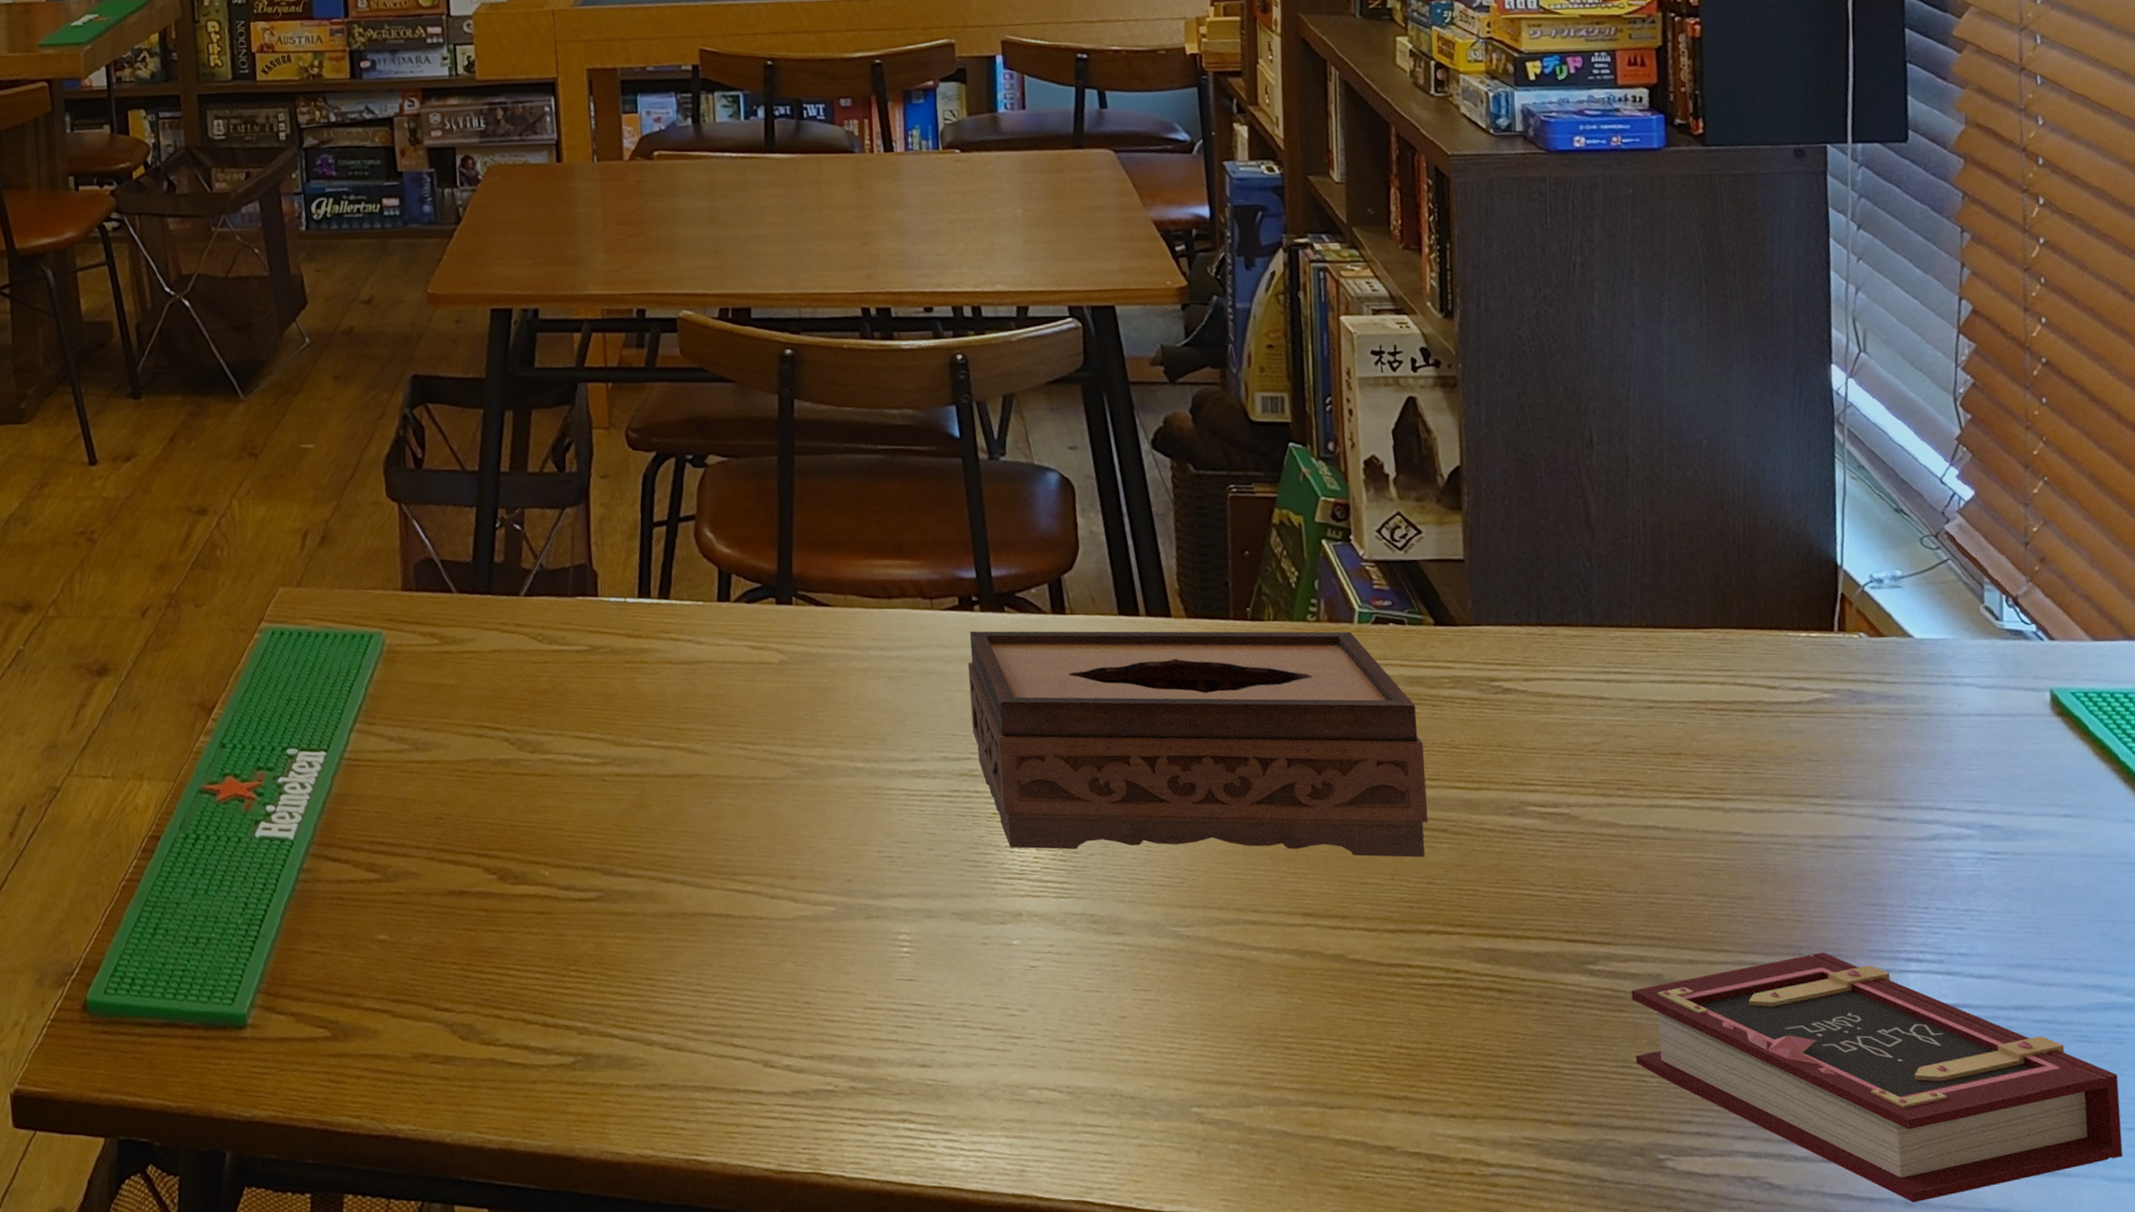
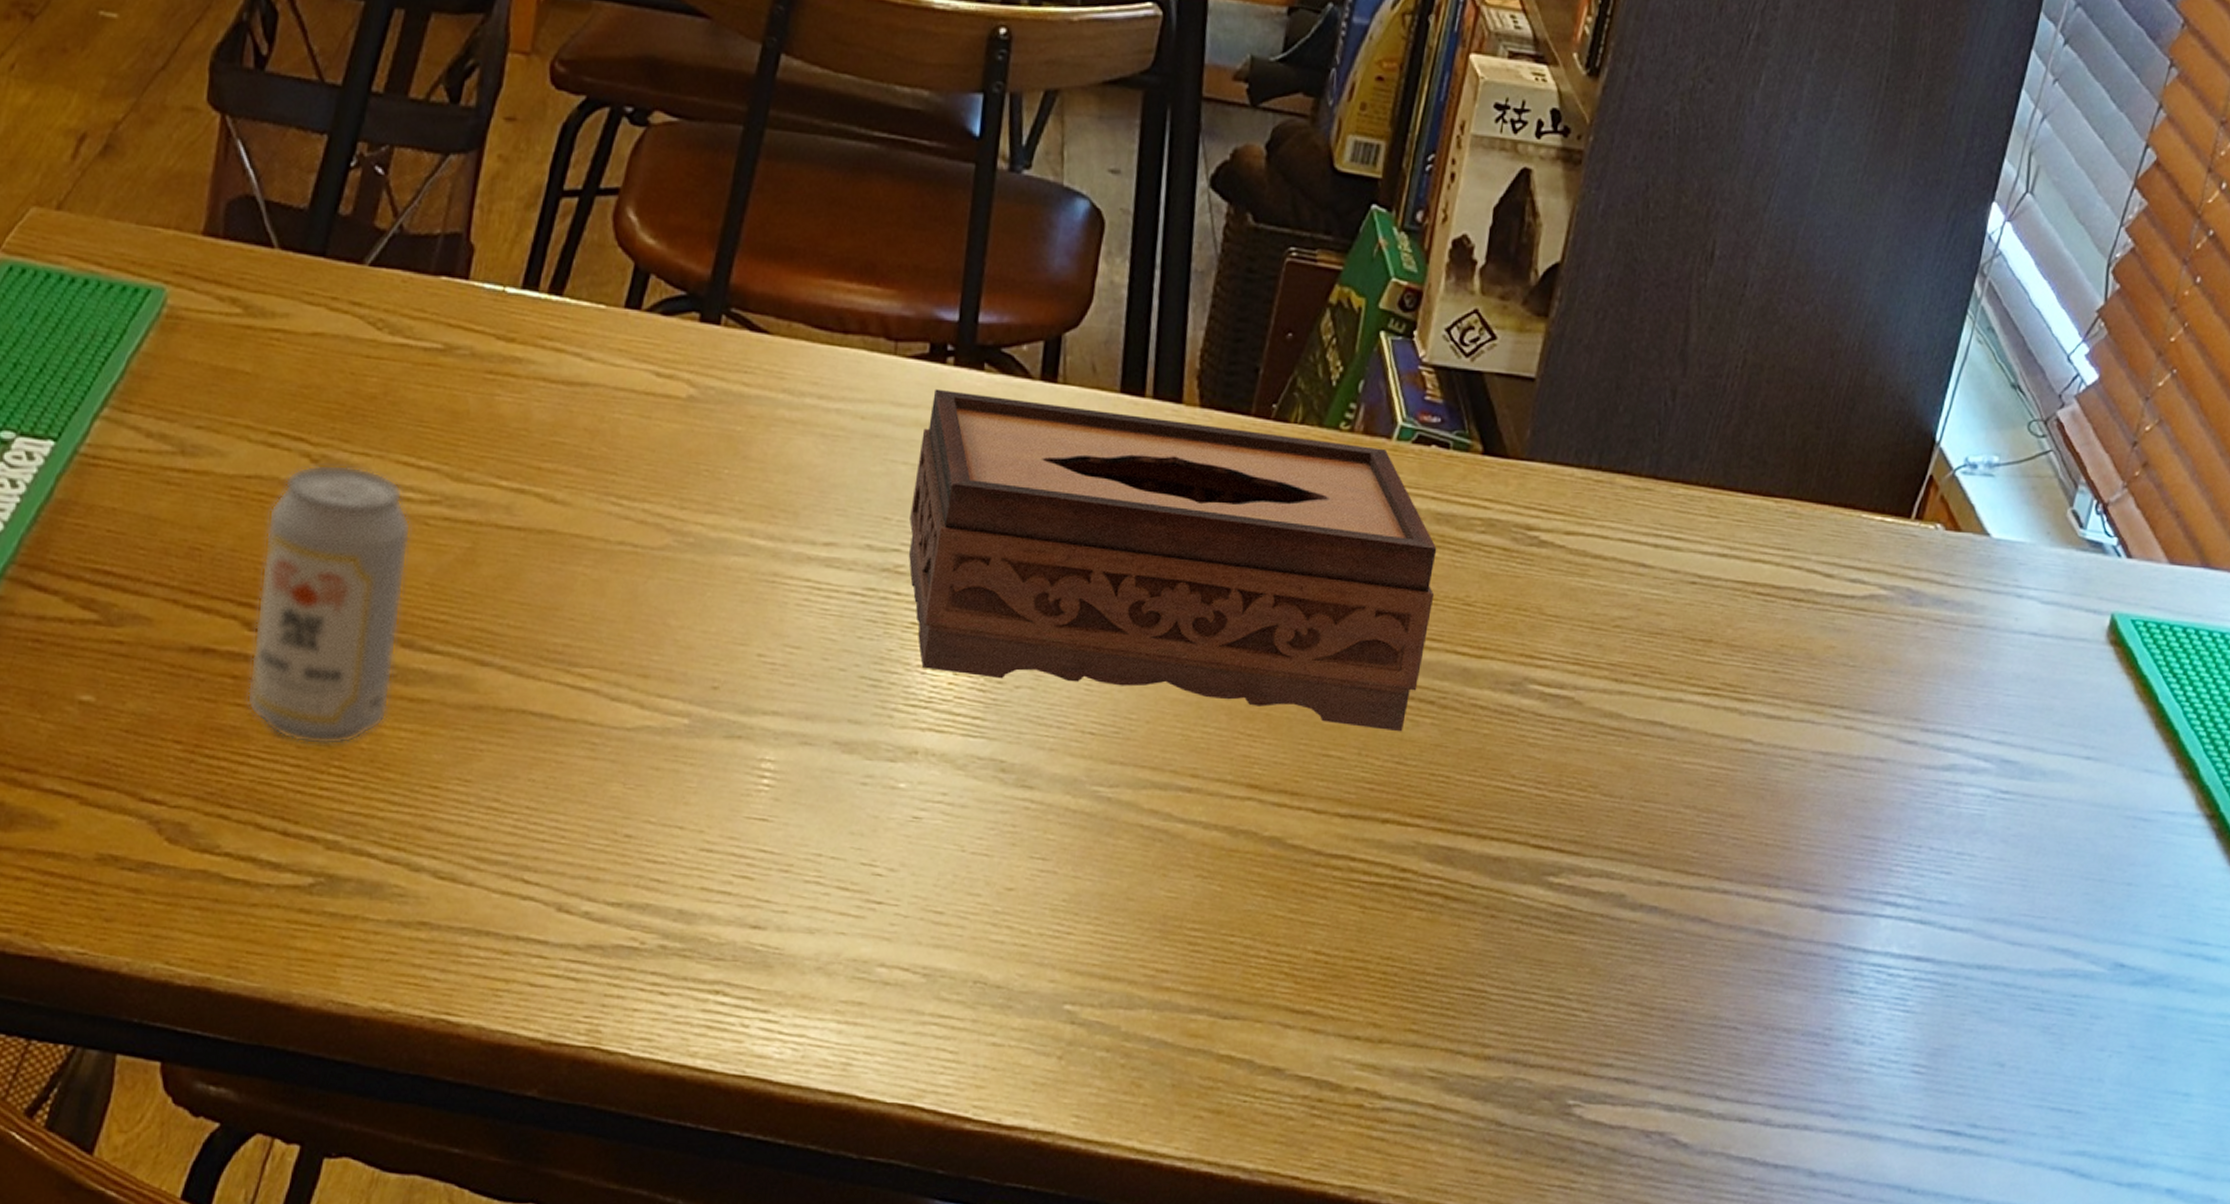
beverage can: none [487,743,604,956] -> present [246,464,412,745]
book: present [1630,952,2123,1202] -> none [1571,885,2059,1172]

